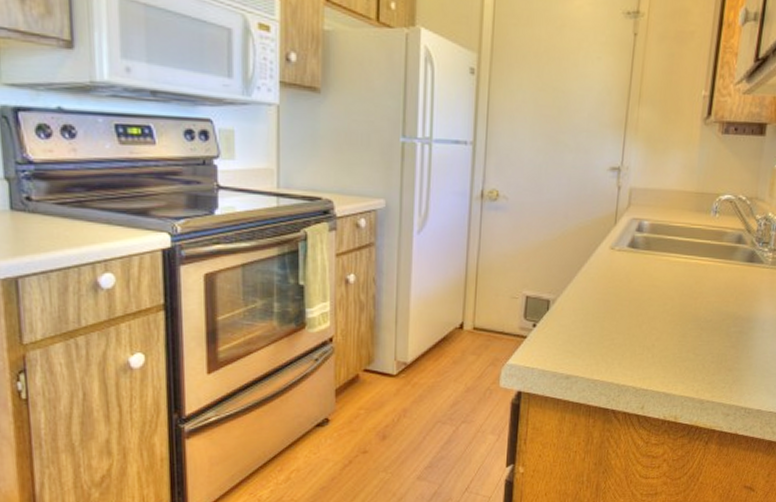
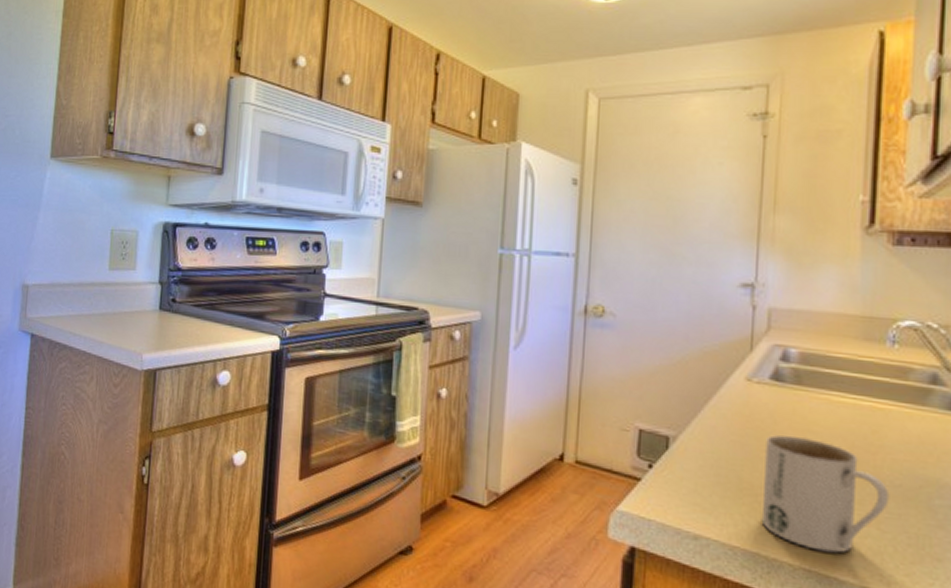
mug: none [615,291,703,375] -> present [761,435,890,553]

